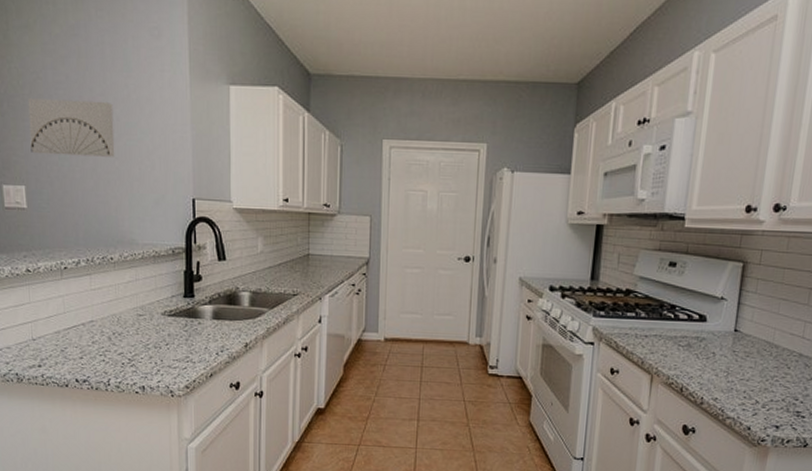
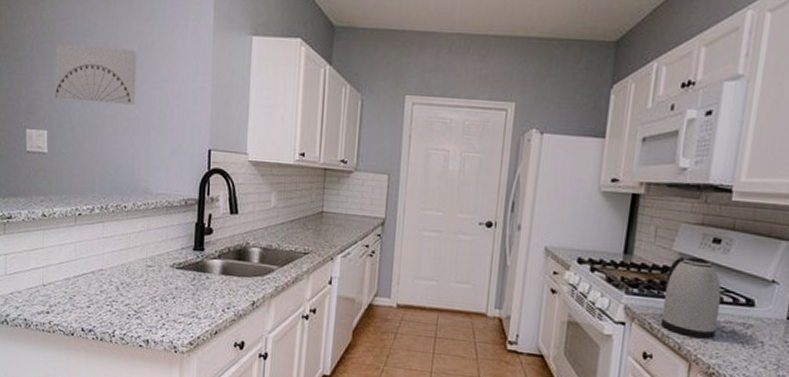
kettle: none [625,280,678,353] -> present [660,256,722,339]

